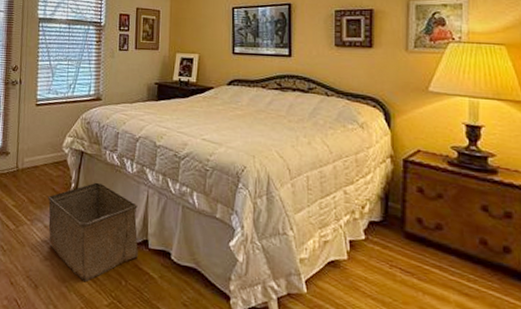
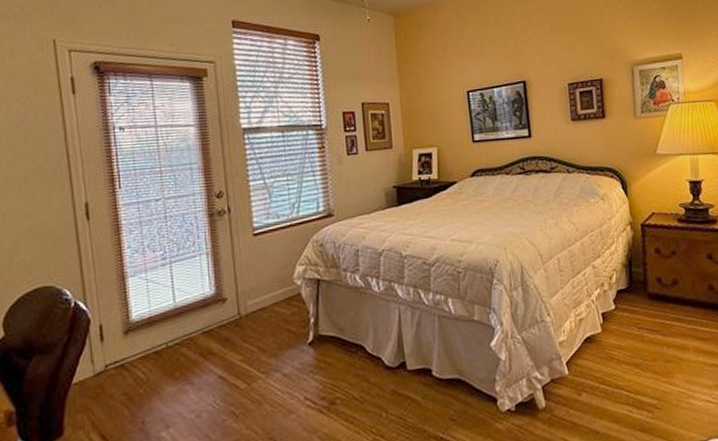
storage bin: present [48,182,138,283] -> none [283,311,397,426]

